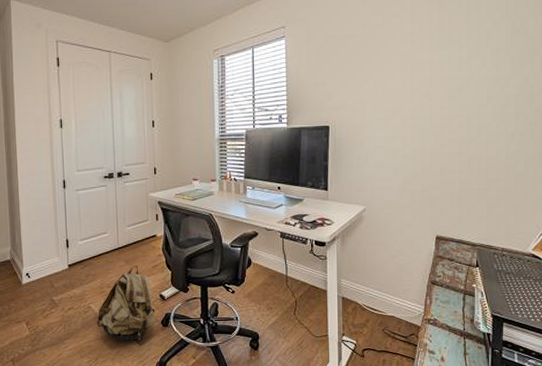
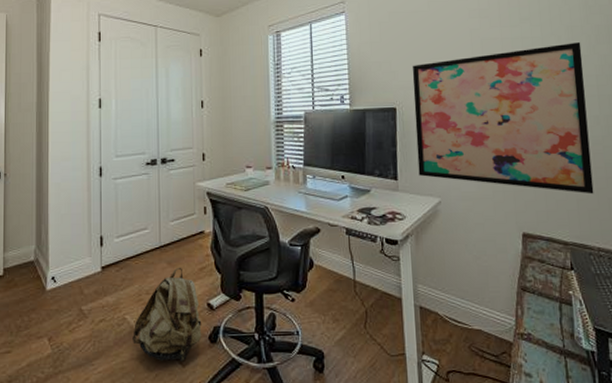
wall art: none [345,64,505,203] -> present [412,42,594,194]

